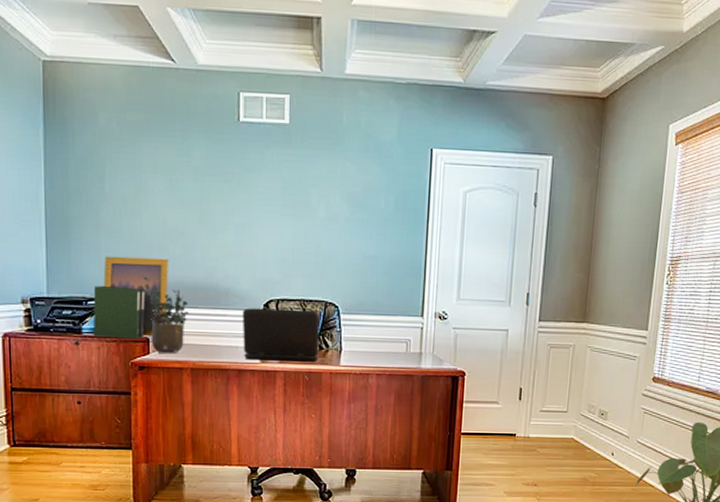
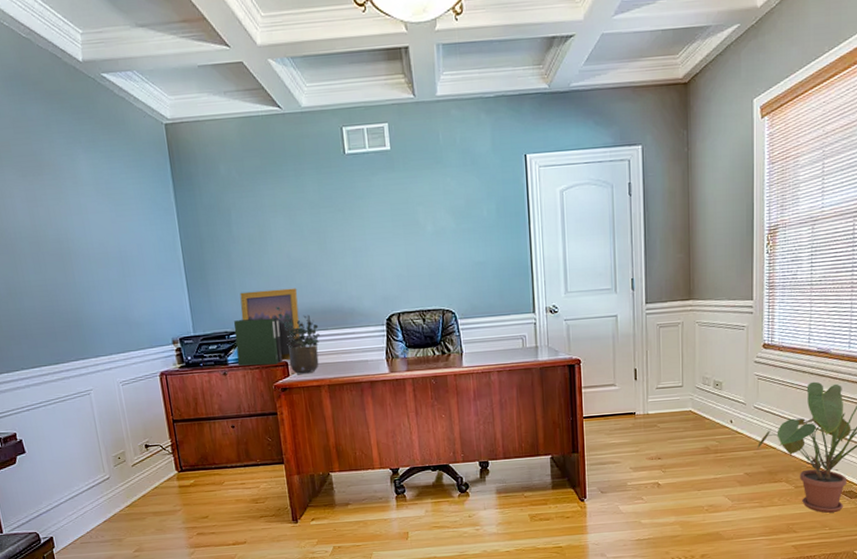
laptop: present [242,308,320,362] -> none [367,319,442,371]

